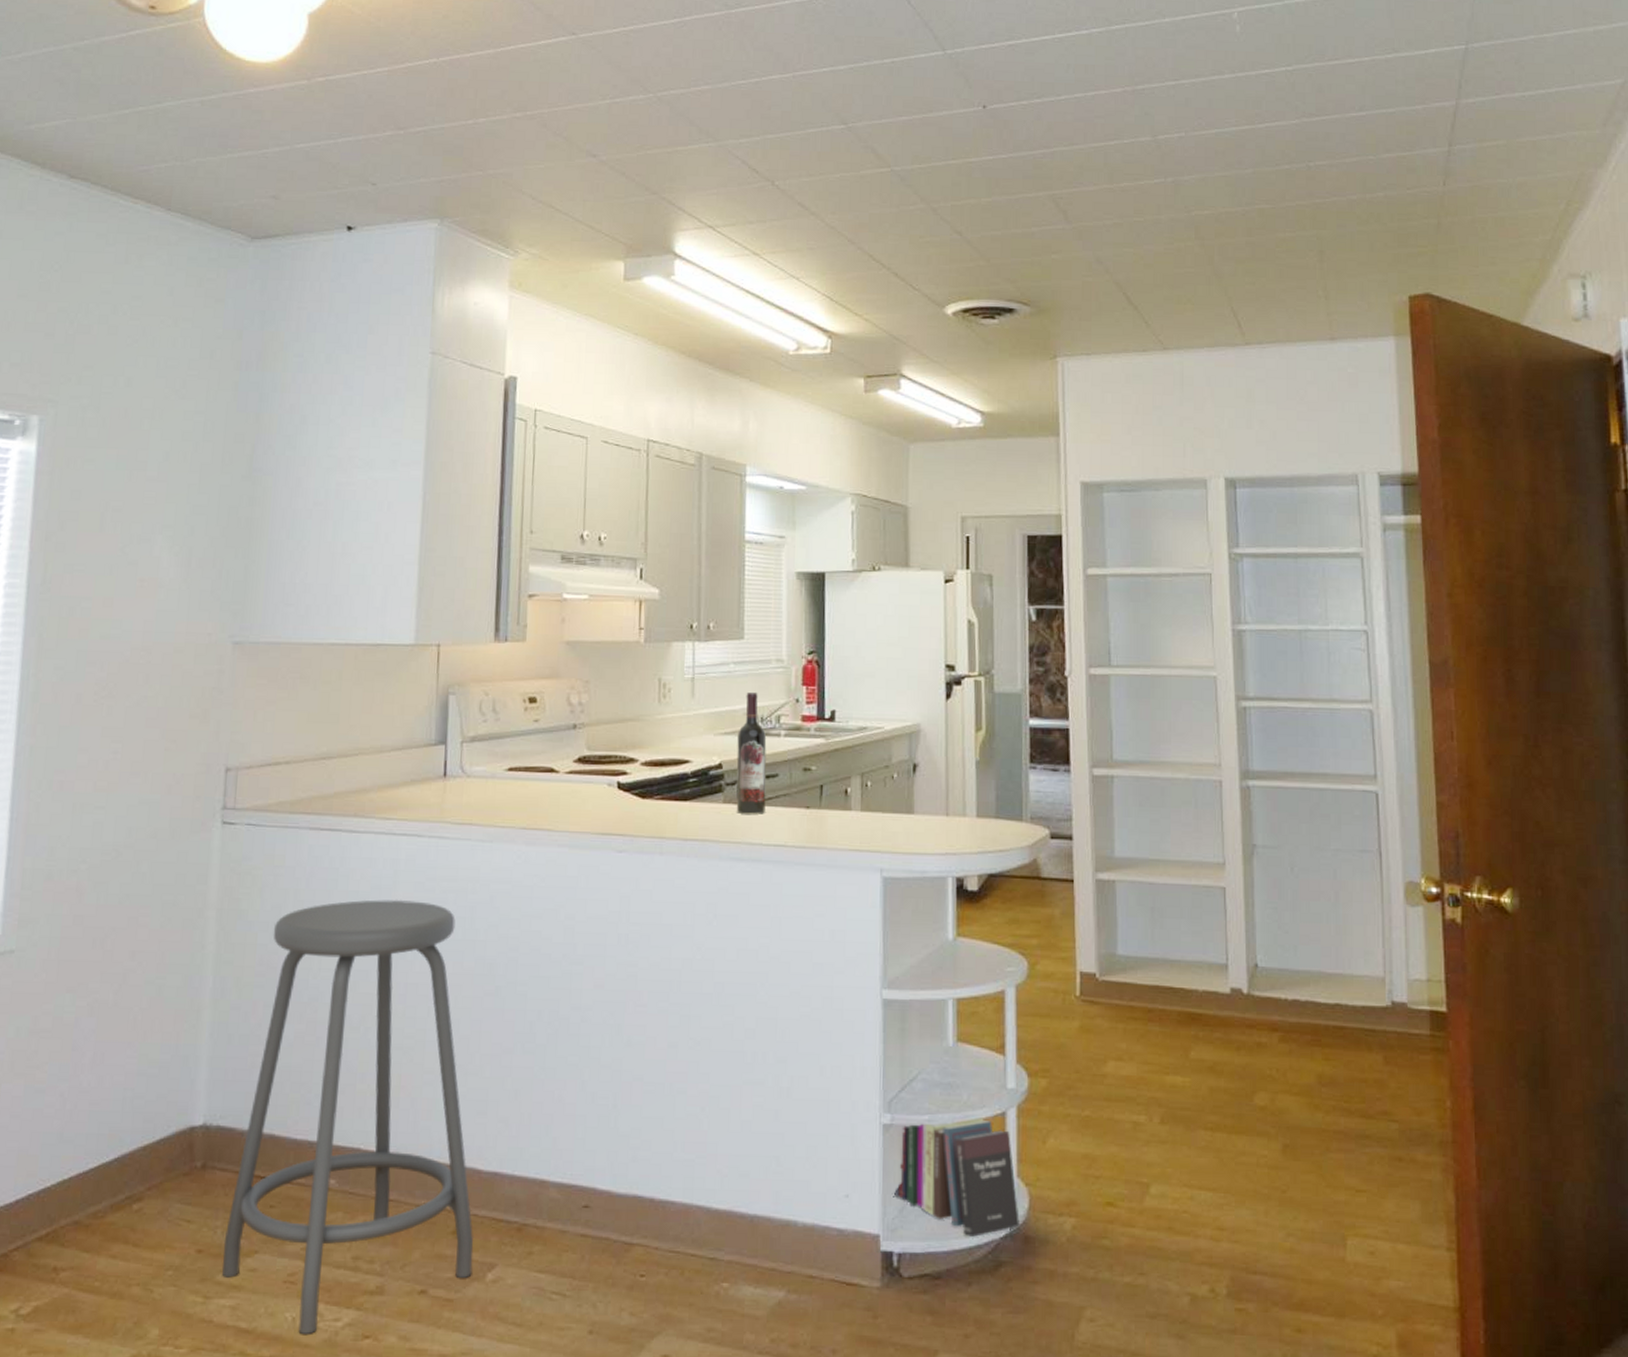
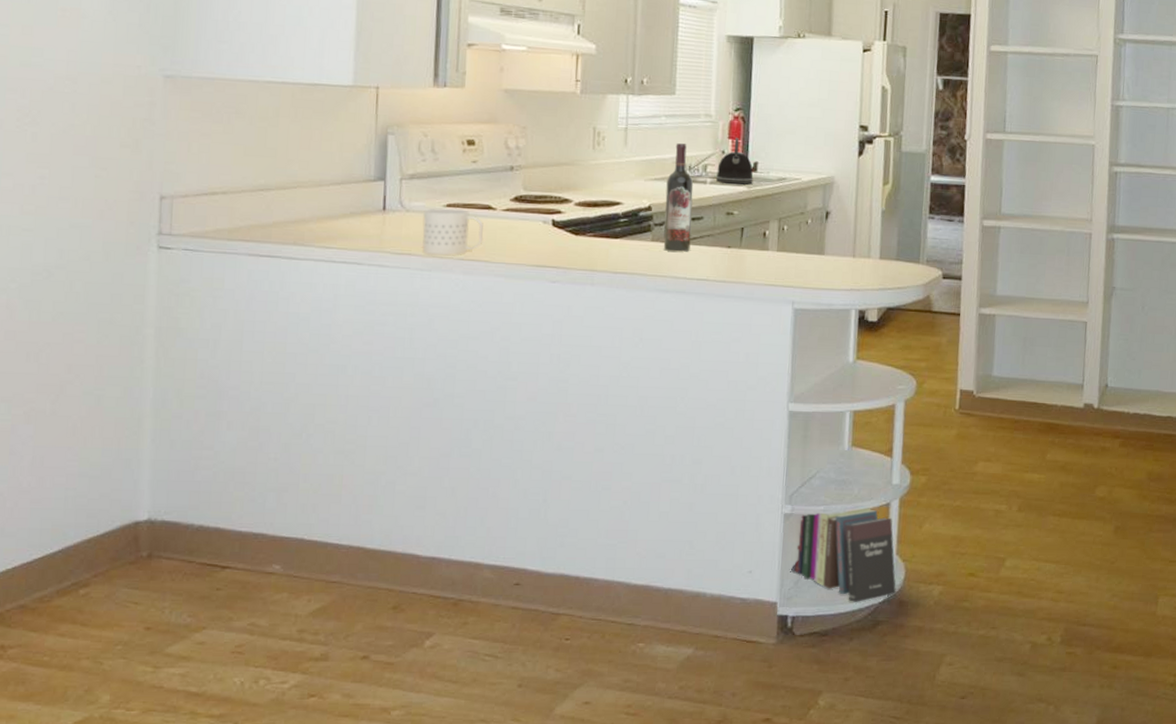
bar stool: present [222,899,474,1334] -> none [171,320,413,695]
mug: none [482,772,546,826] -> present [421,208,484,257]
kettle: none [790,684,831,736] -> present [715,138,754,185]

